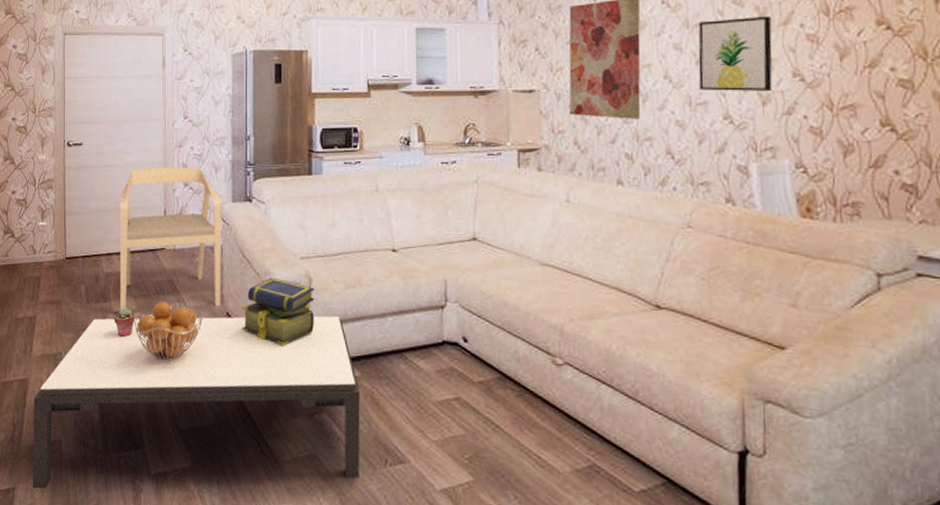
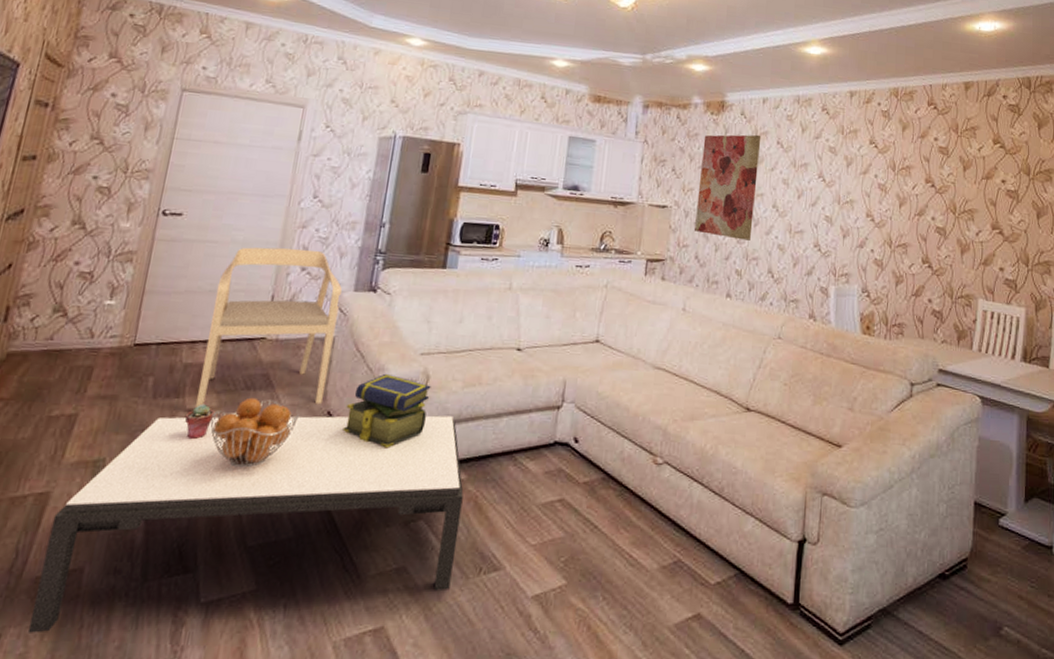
wall art: present [698,15,773,91] -> none [798,163,855,227]

